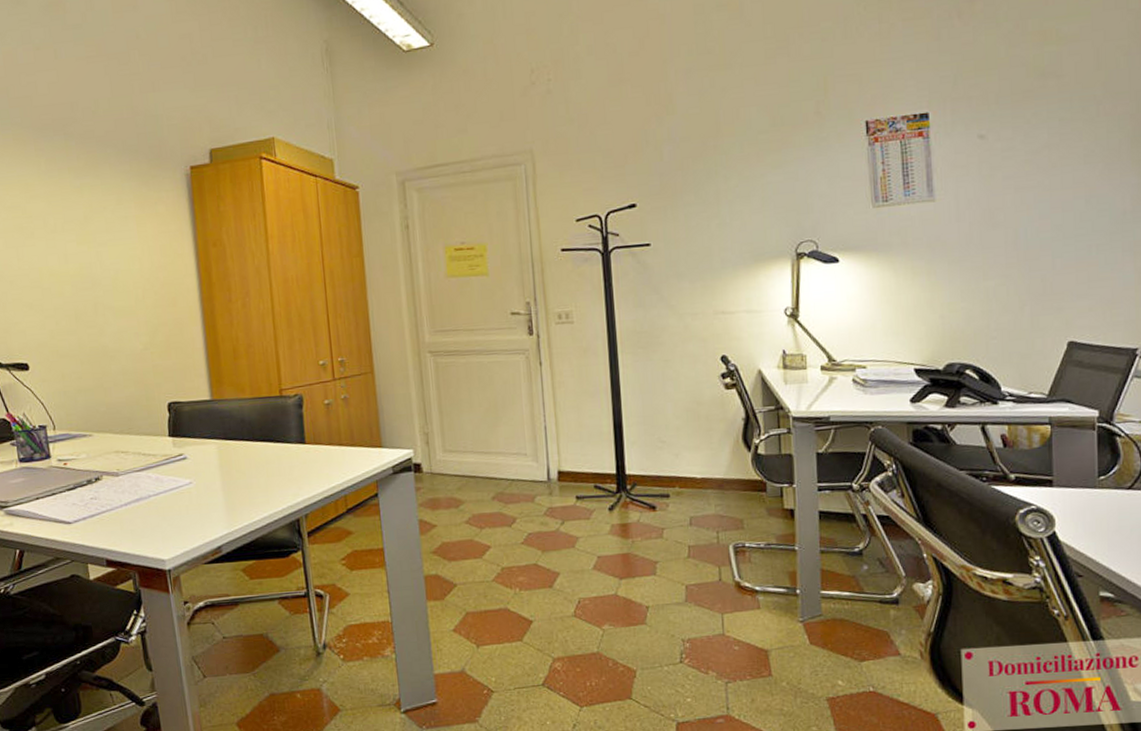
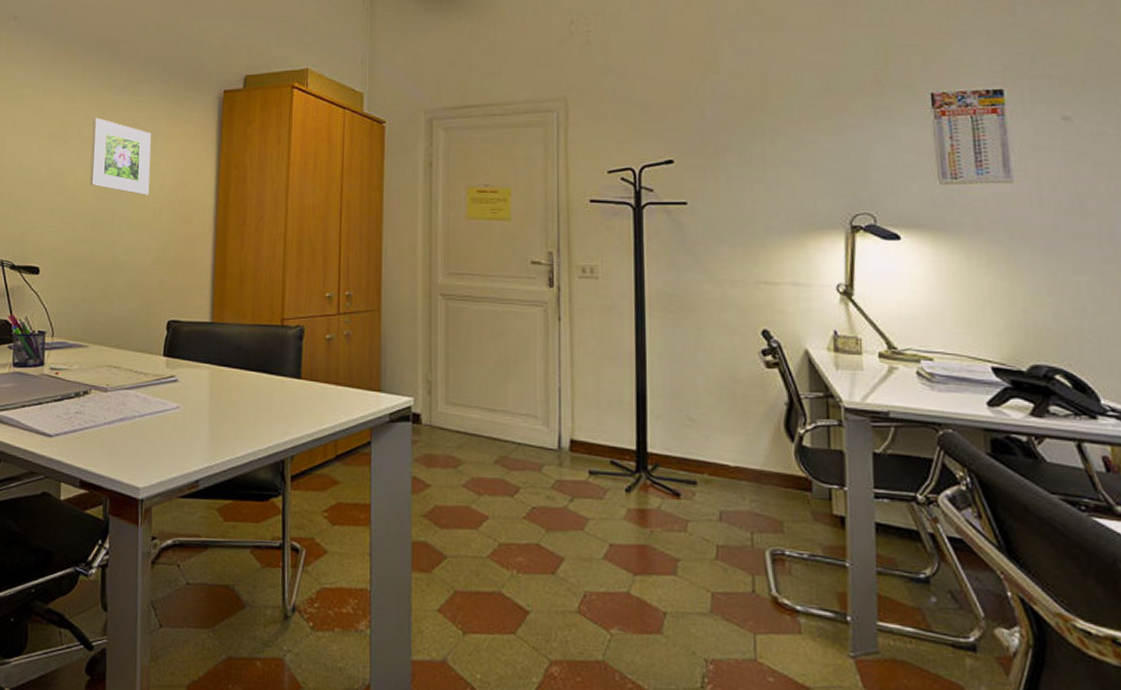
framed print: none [57,205,129,282] -> present [89,117,151,195]

